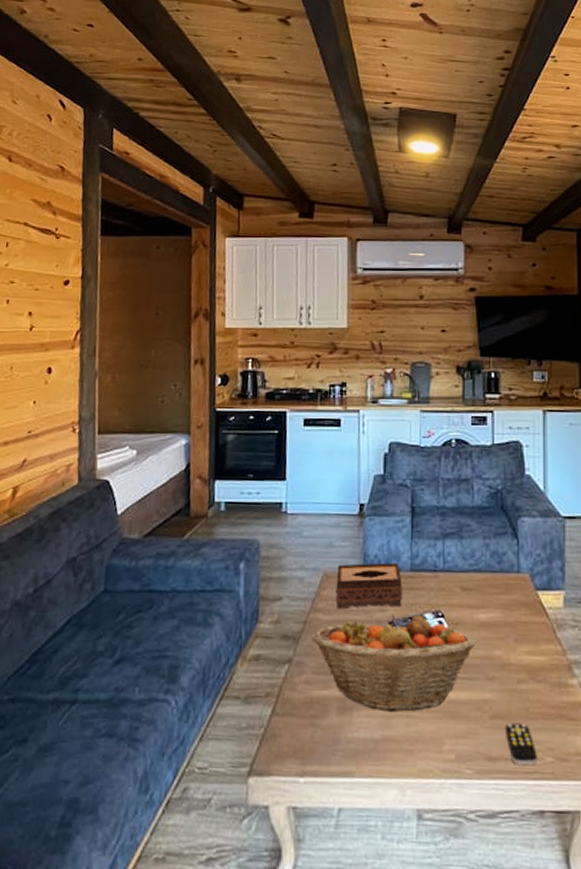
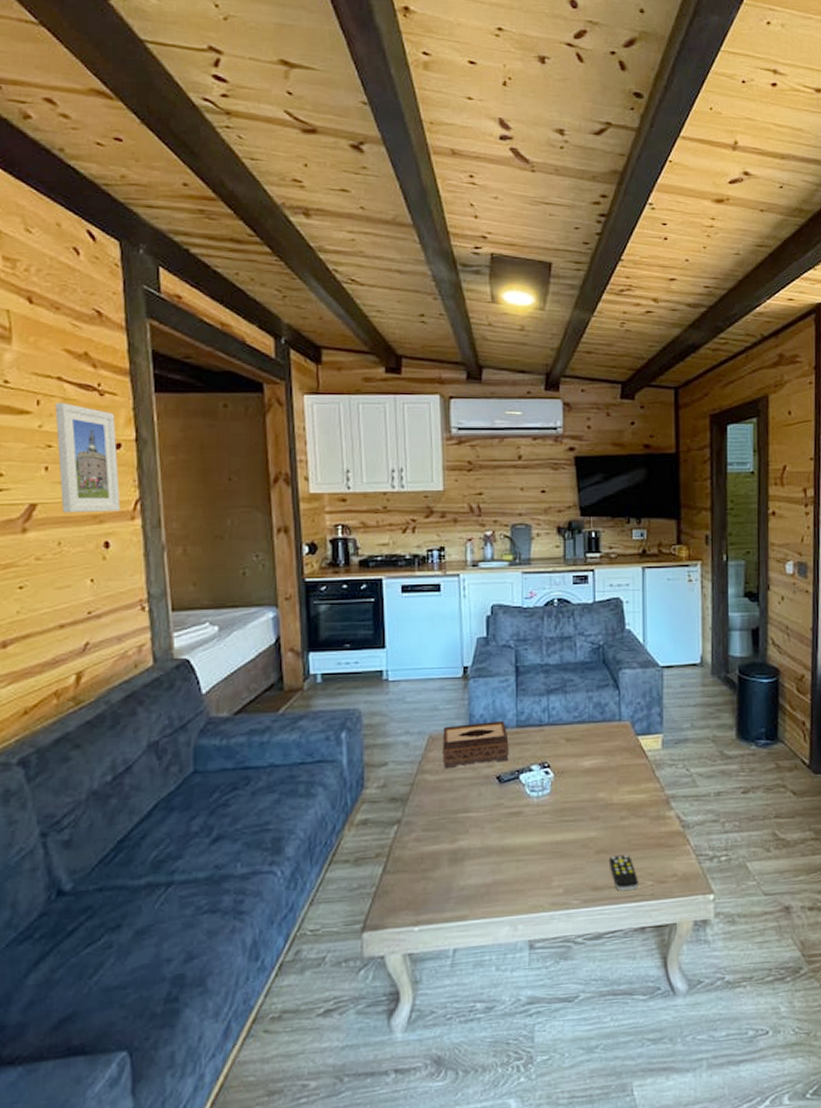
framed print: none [16,244,67,342] -> present [55,402,121,513]
fruit basket: present [311,614,476,713] -> none [420,767,581,859]

